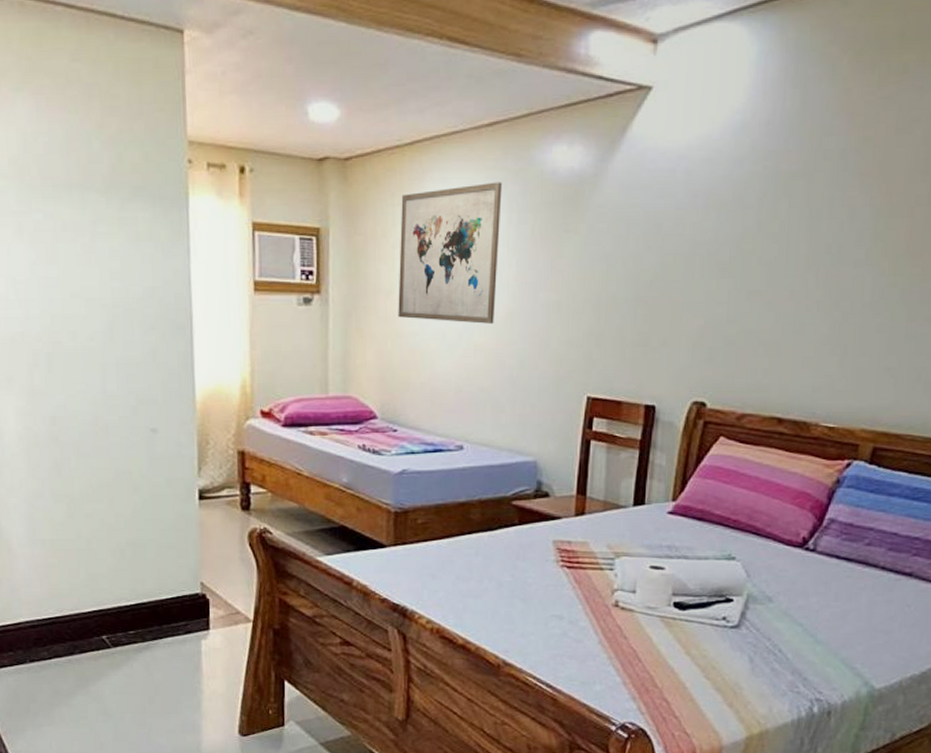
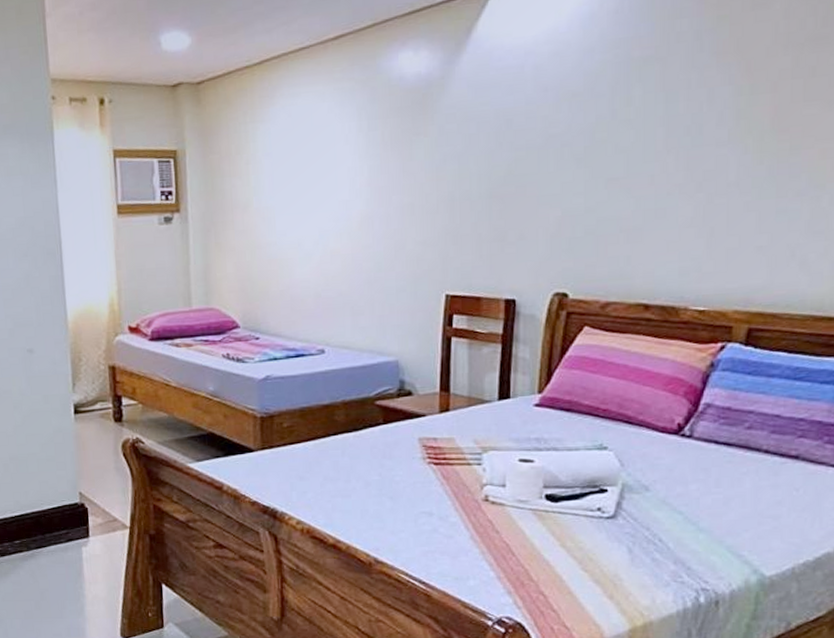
wall art: present [398,182,502,324] -> none [253,92,351,231]

